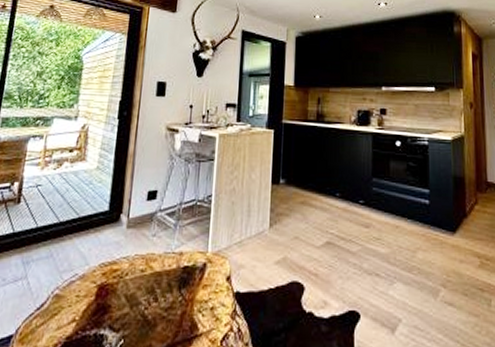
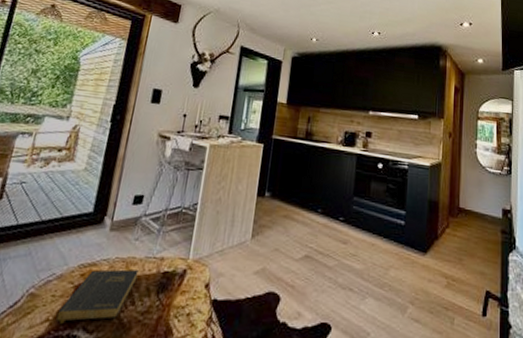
book: none [82,266,159,325] -> present [55,269,139,325]

